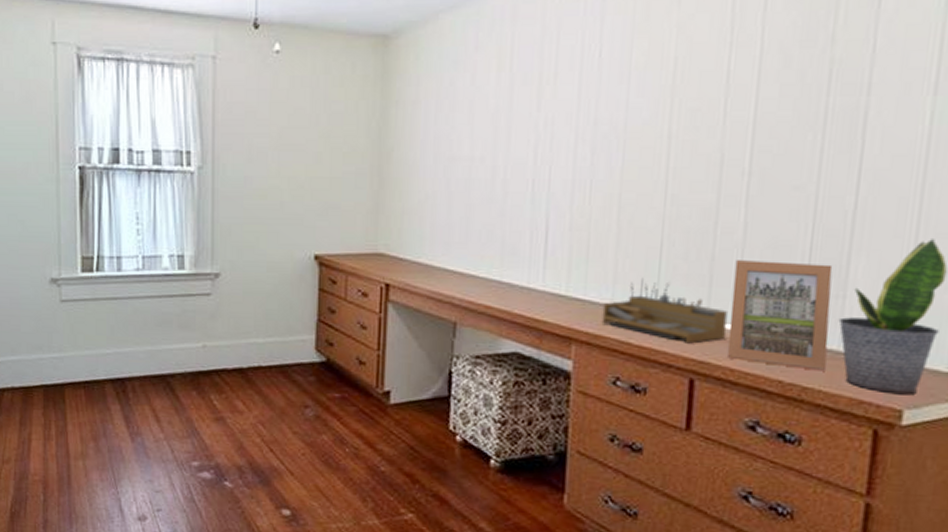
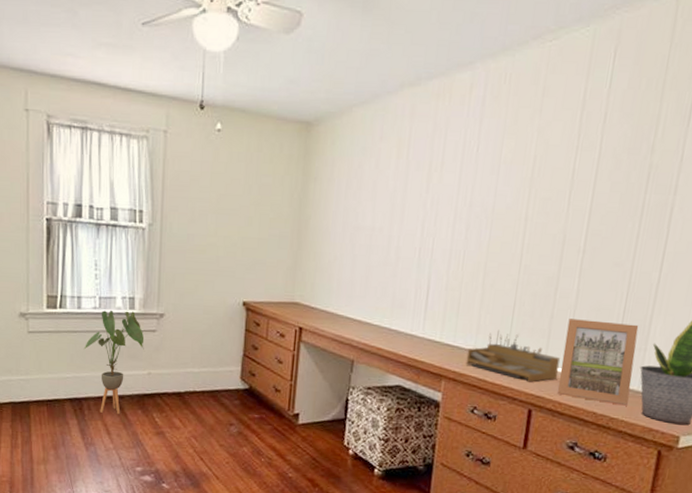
house plant: none [125,271,197,397] -> present [83,310,145,414]

